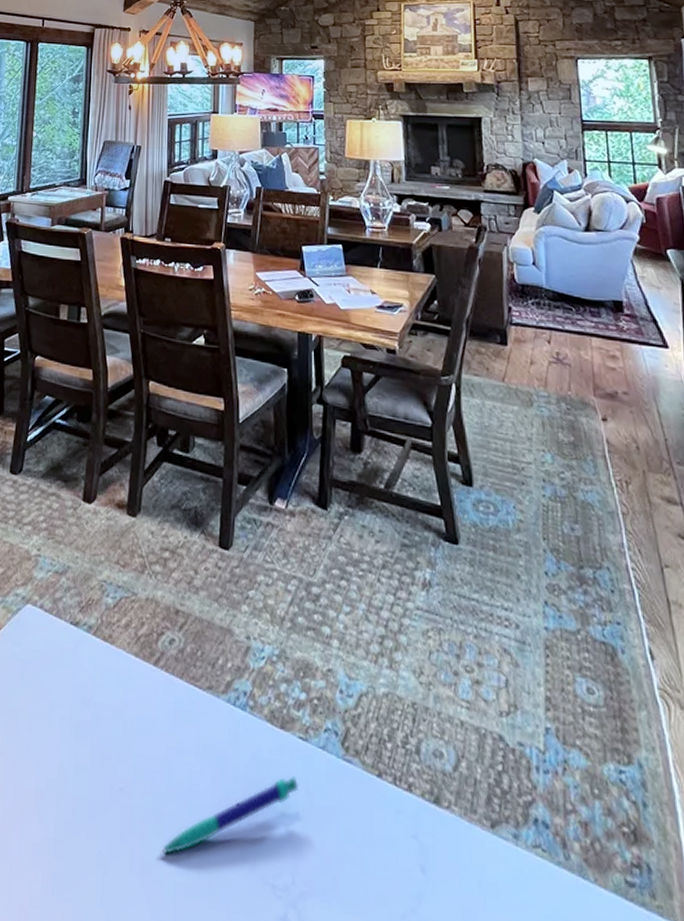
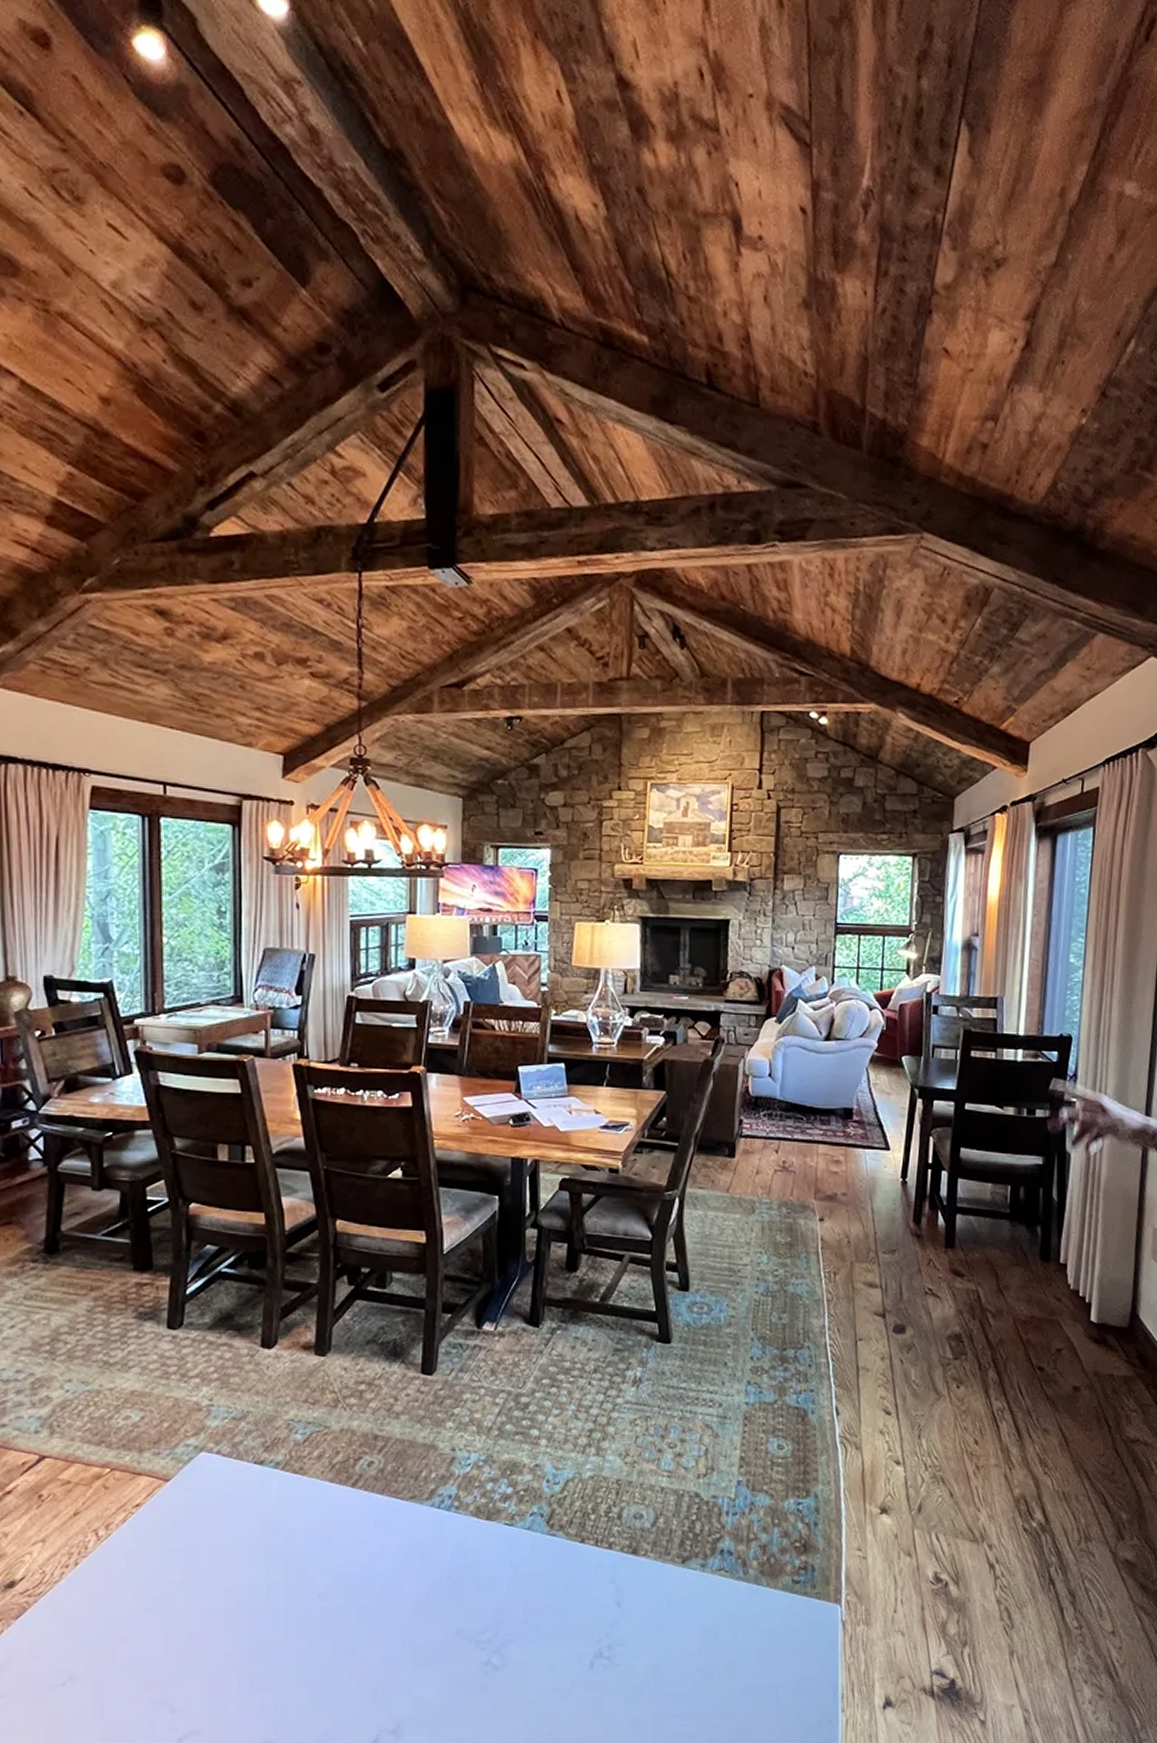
pen: present [160,776,299,855] -> none [363,1555,504,1637]

